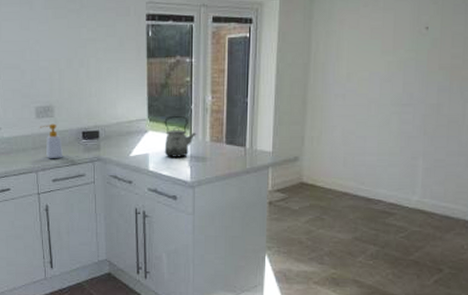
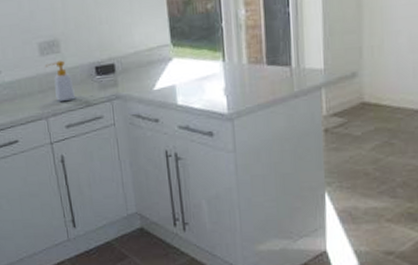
kettle: present [164,116,197,157] -> none [191,37,231,87]

